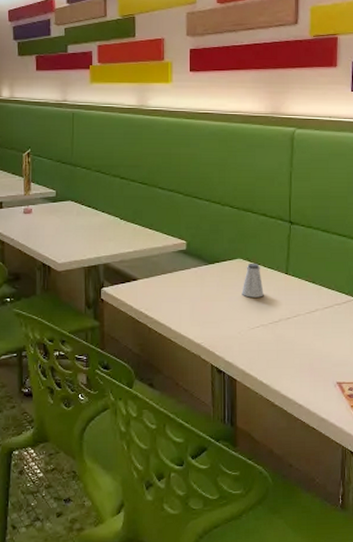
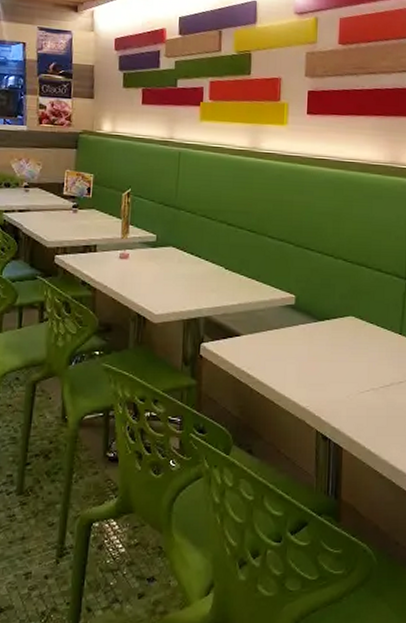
saltshaker: present [242,263,264,298] -> none [352,321,376,359]

